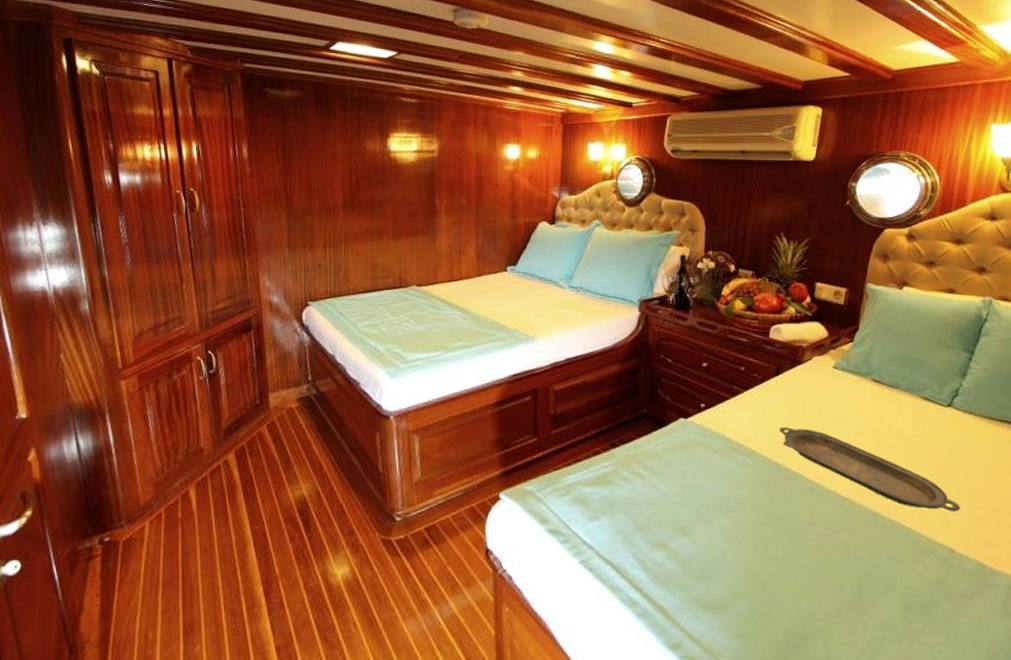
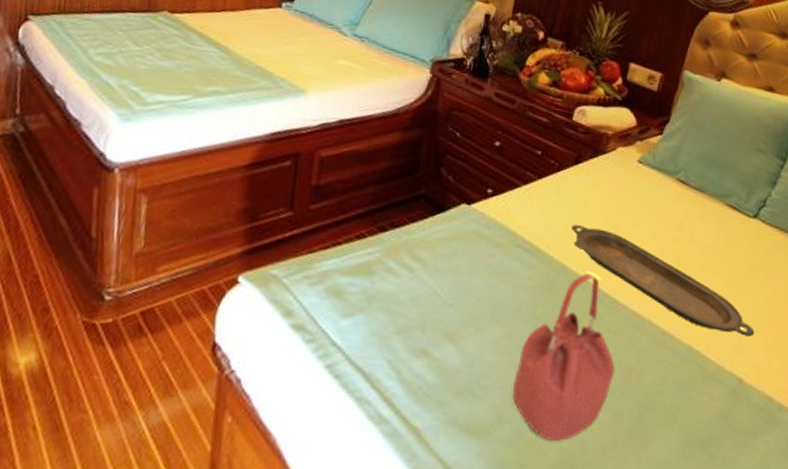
handbag: none [743,467,833,613] -> present [512,273,615,442]

